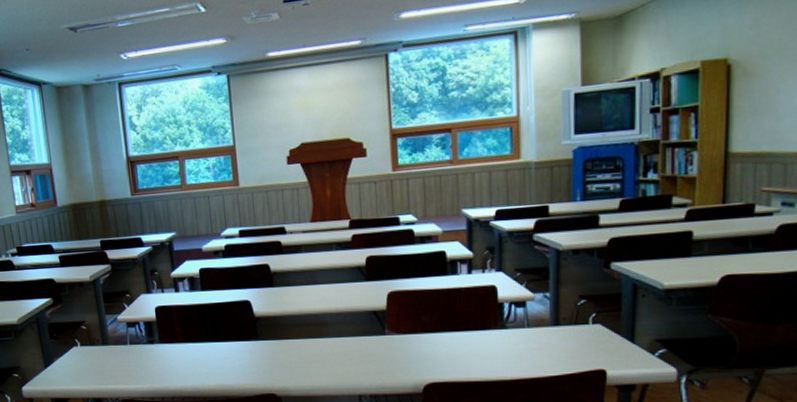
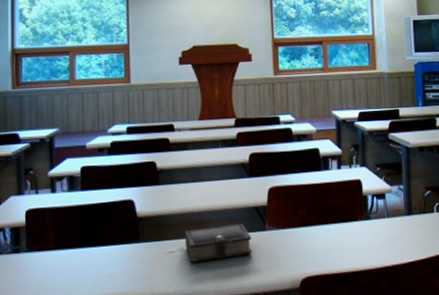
book: none [298,327,372,361] -> present [181,224,253,263]

